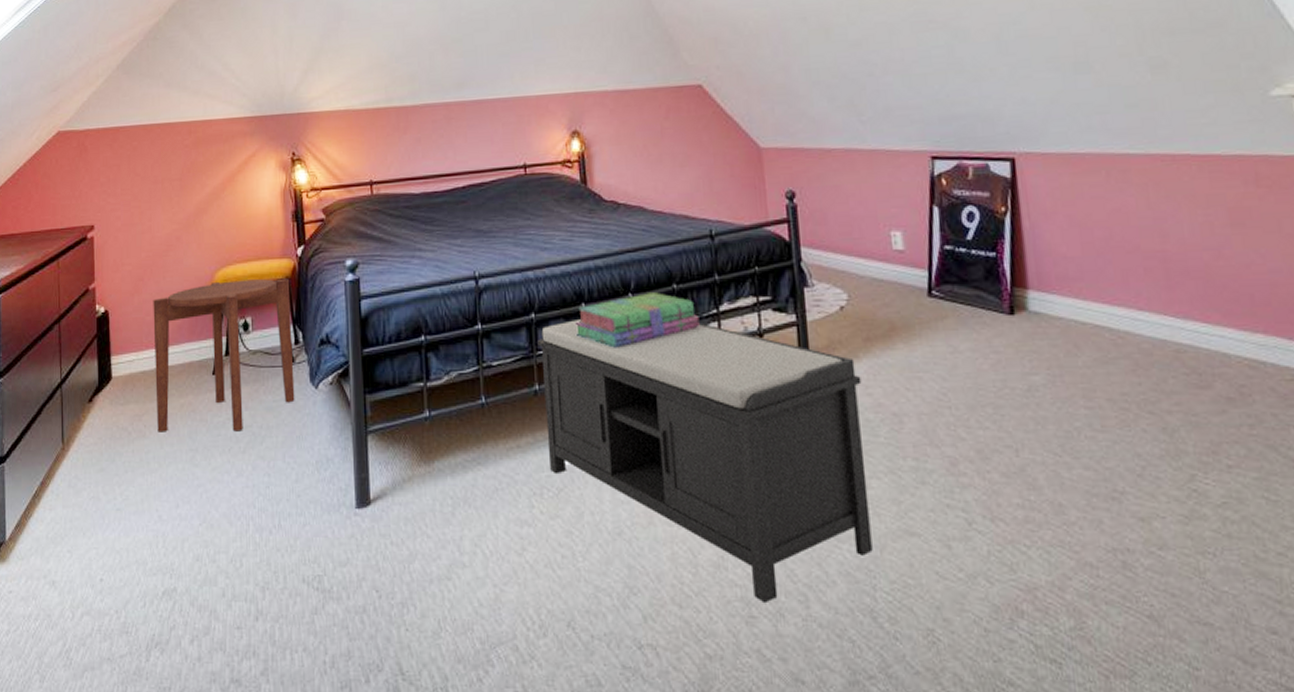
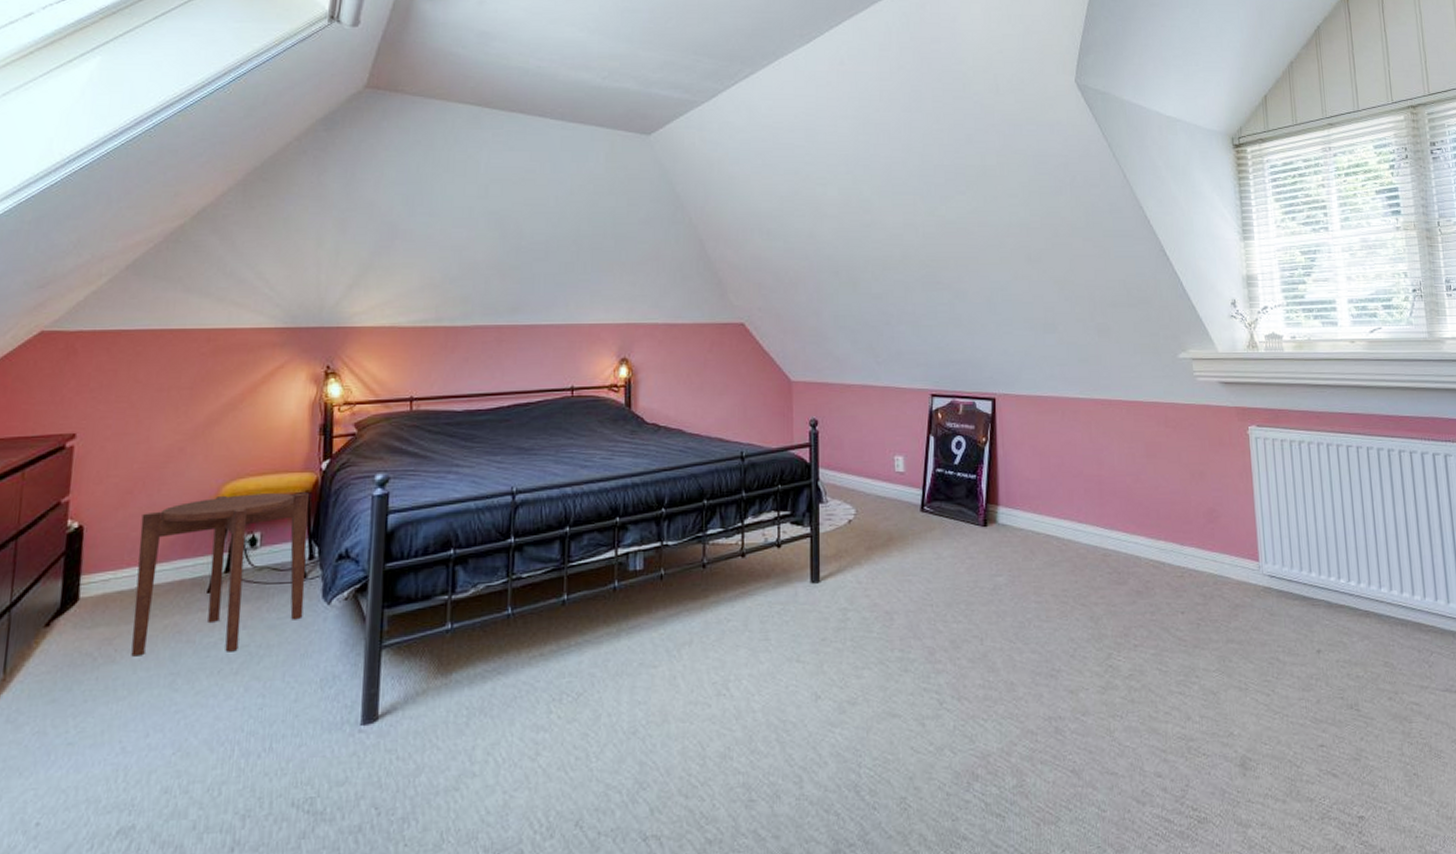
bench: present [537,319,873,604] -> none [569,533,862,788]
stack of books: present [575,292,700,348] -> none [608,507,725,559]

